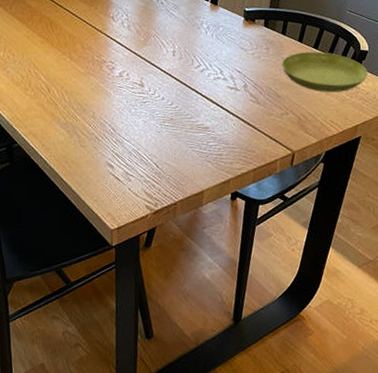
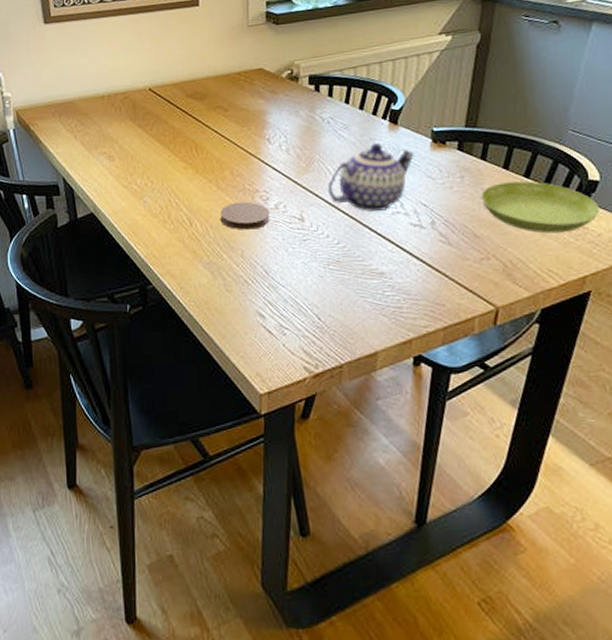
coaster: none [73,71,115,95] -> present [220,201,270,230]
teapot: none [162,21,231,78] -> present [327,143,414,212]

